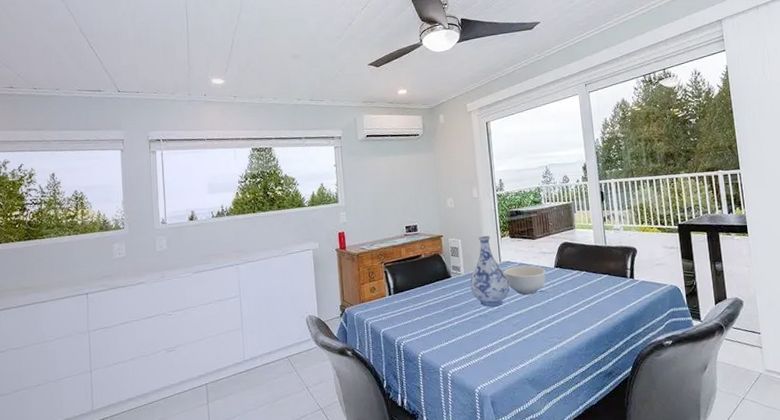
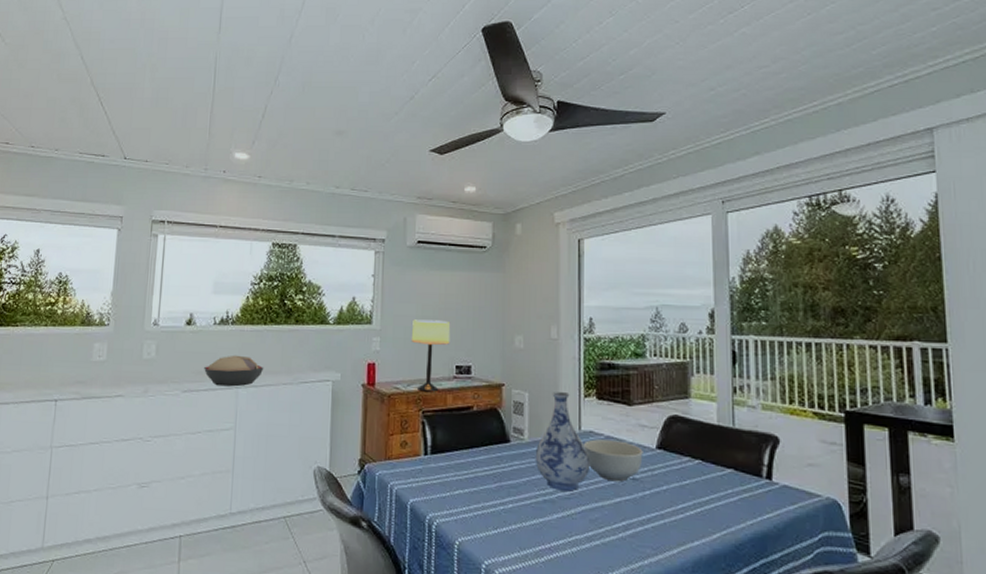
decorative bowl: none [209,239,258,265] -> present [204,355,264,387]
table lamp: none [369,193,400,249] -> present [411,319,451,392]

